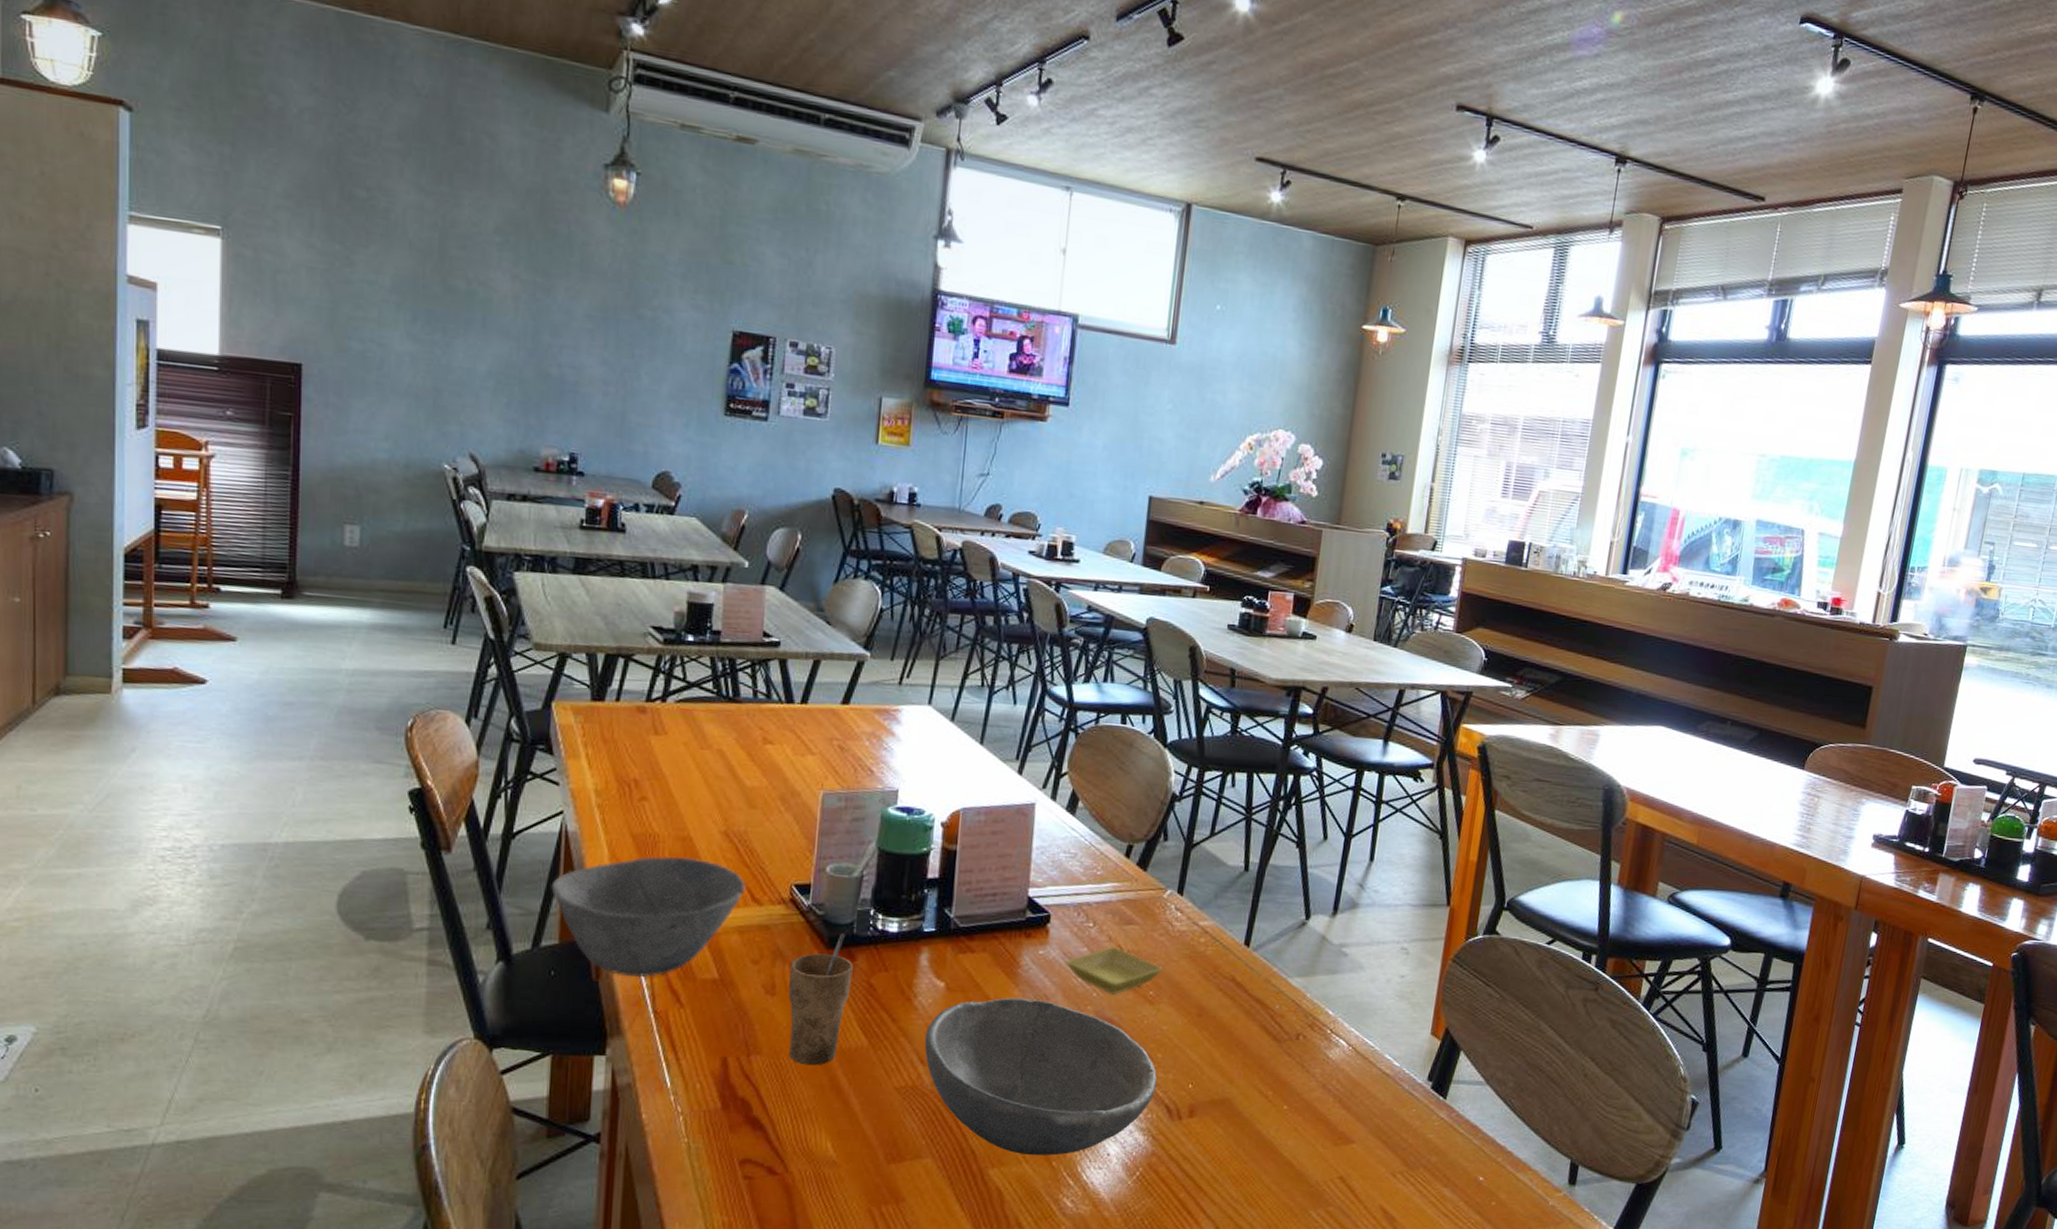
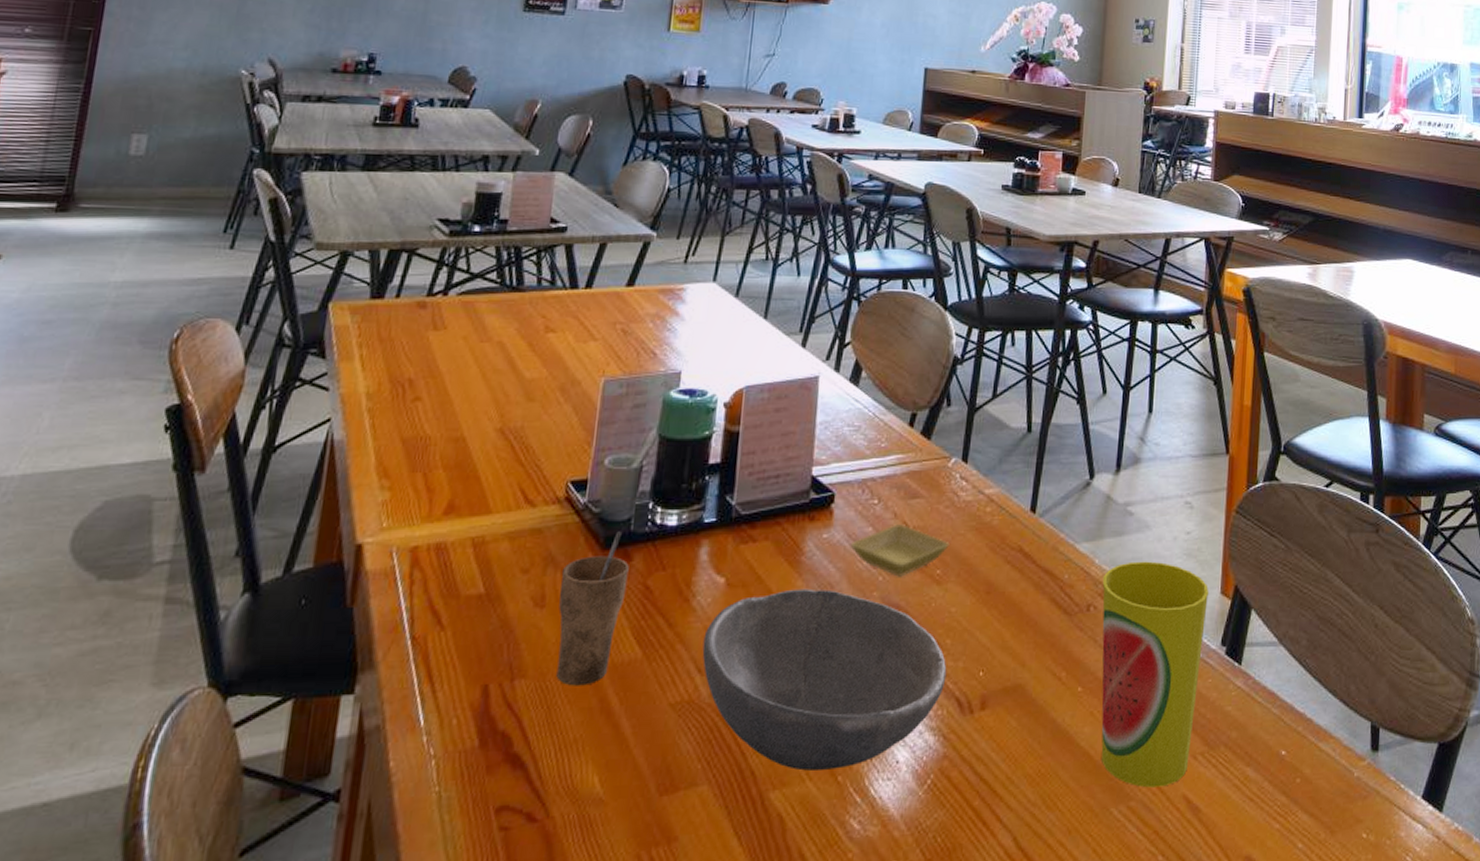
bowl: present [551,856,746,977] -> none [310,459,520,600]
cup: none [1303,998,1420,1197] -> present [1101,561,1209,788]

